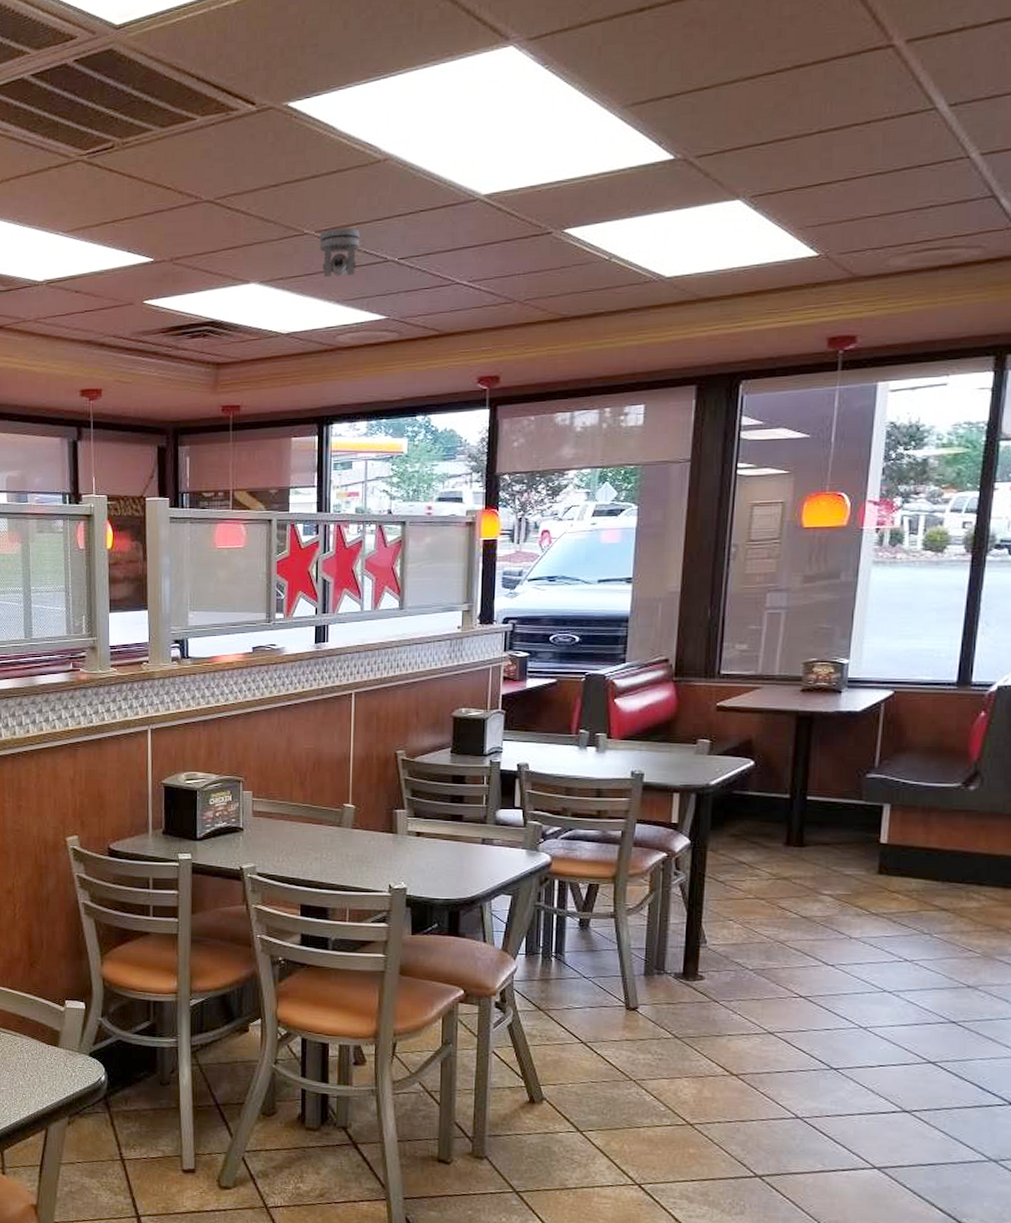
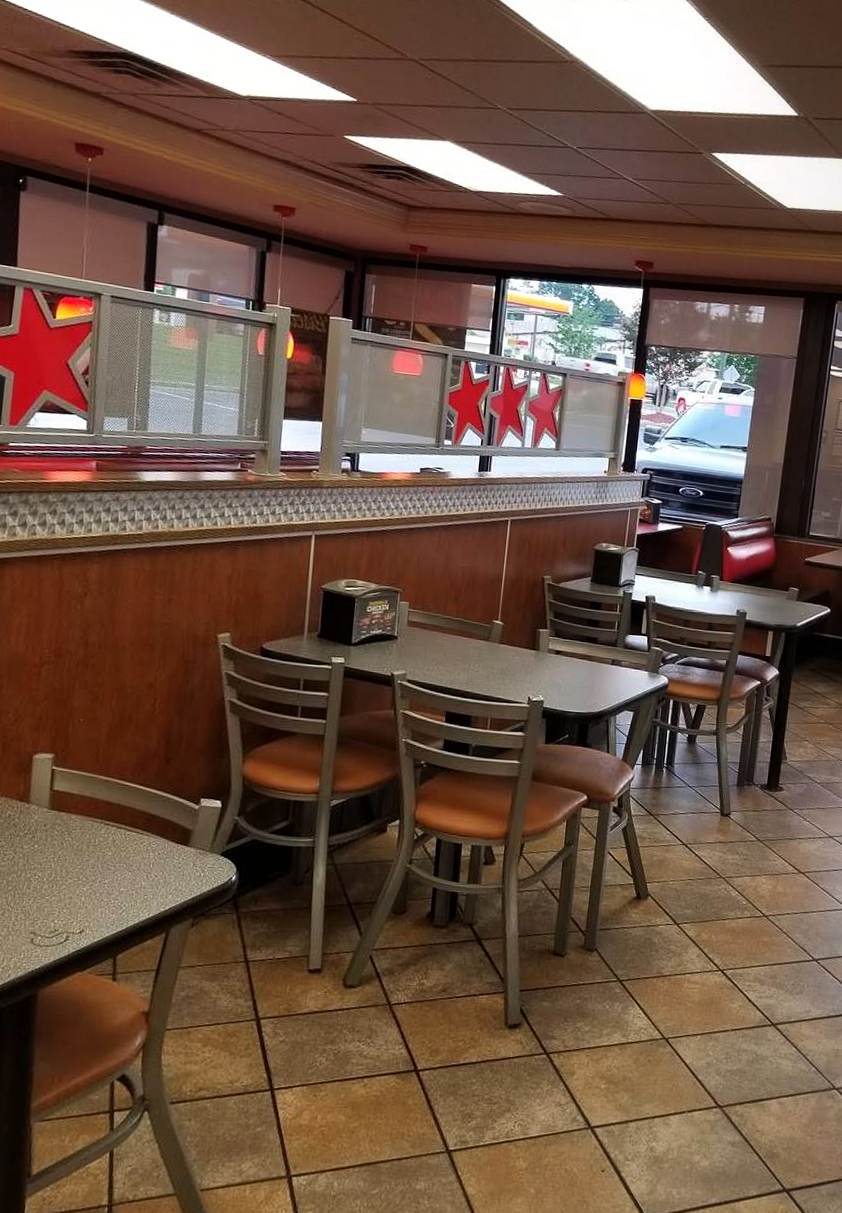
security camera: present [319,228,360,278] -> none [510,109,546,154]

